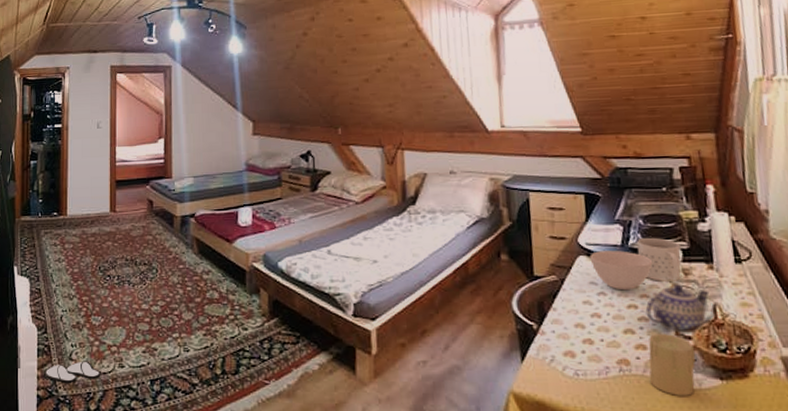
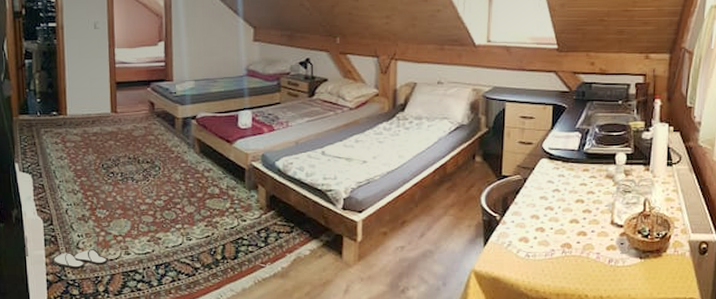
bowl: present [589,250,653,291] -> none [550,154,602,188]
mug: present [637,237,681,281] -> none [590,143,626,181]
teapot: present [645,284,710,334] -> none [590,183,643,223]
candle: present [648,333,695,396] -> none [585,222,624,271]

